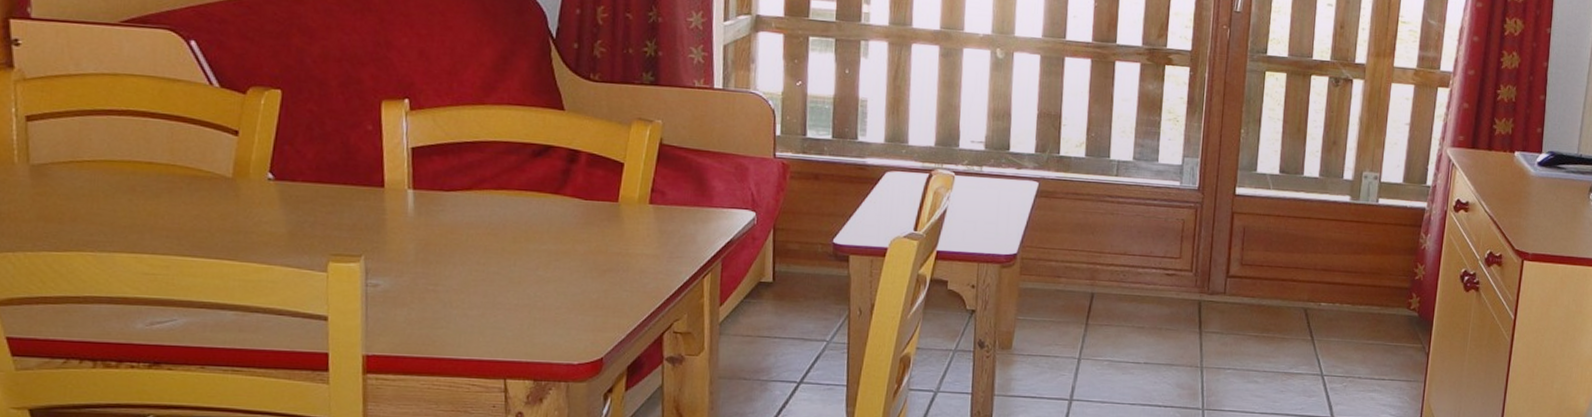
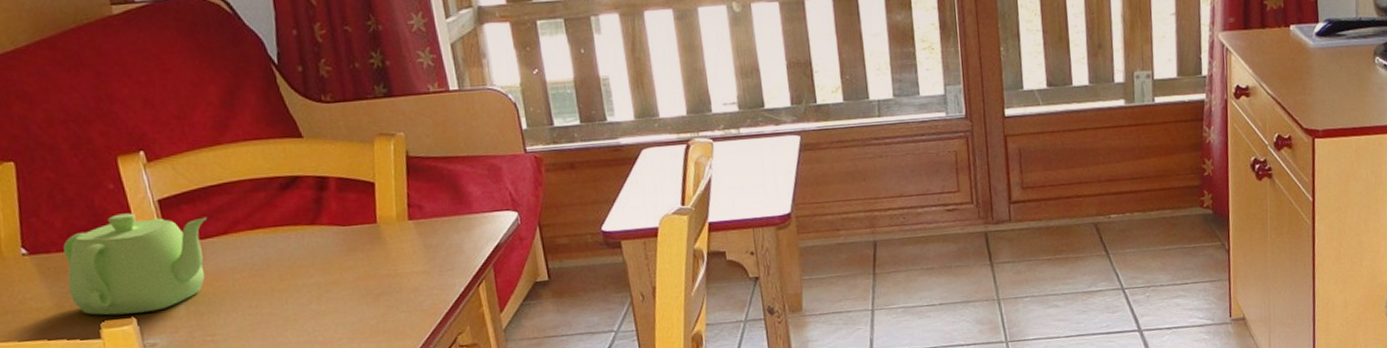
teapot: none [305,155,455,253] -> present [63,213,206,316]

